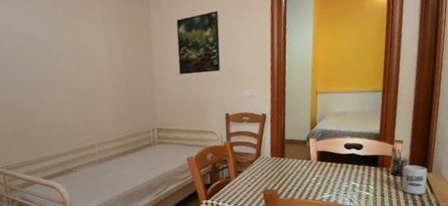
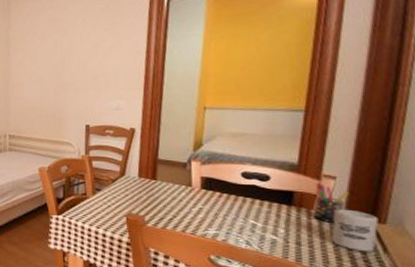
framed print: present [176,11,221,75] -> none [36,16,85,82]

